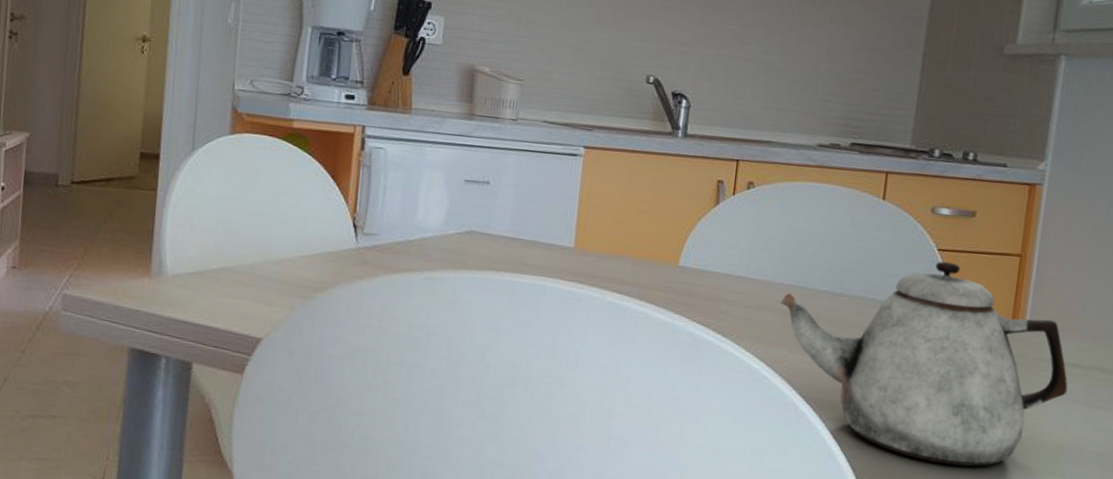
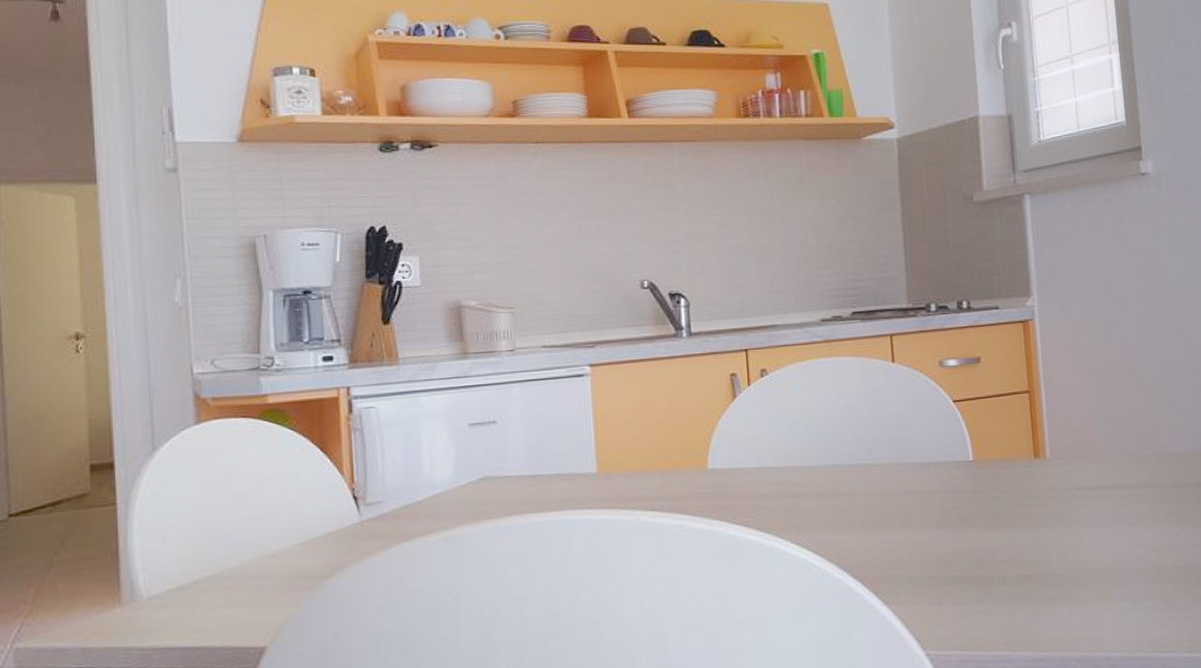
teapot: present [780,261,1068,467] -> none [815,411,1098,615]

